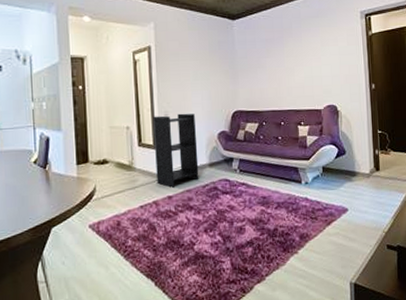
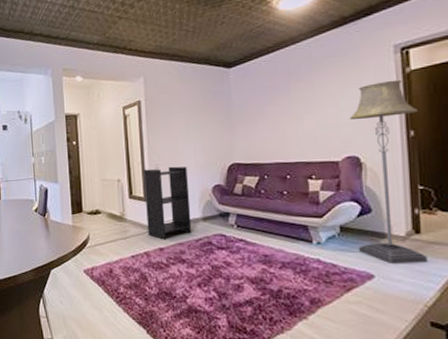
floor lamp: none [329,41,384,197] -> present [349,79,427,263]

